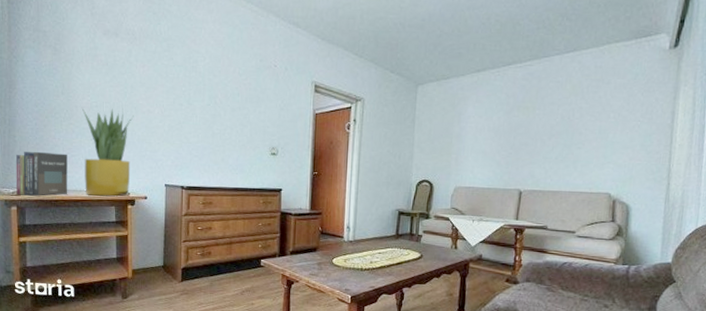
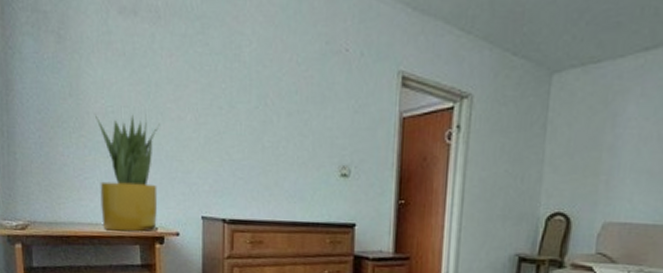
books: present [15,151,68,196] -> none [17,172,82,231]

